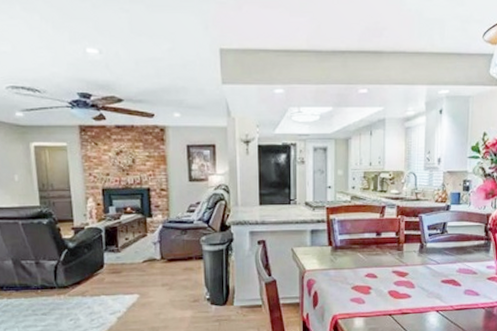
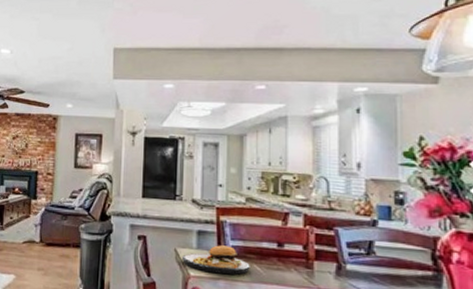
plate: none [299,238,355,265] -> present [182,243,250,275]

